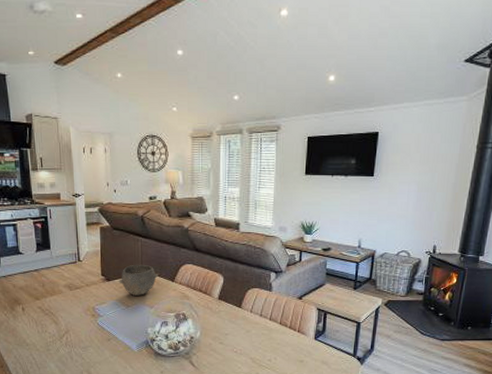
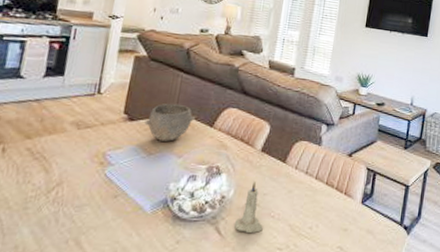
candle: none [204,325,228,365] -> present [233,182,263,233]

